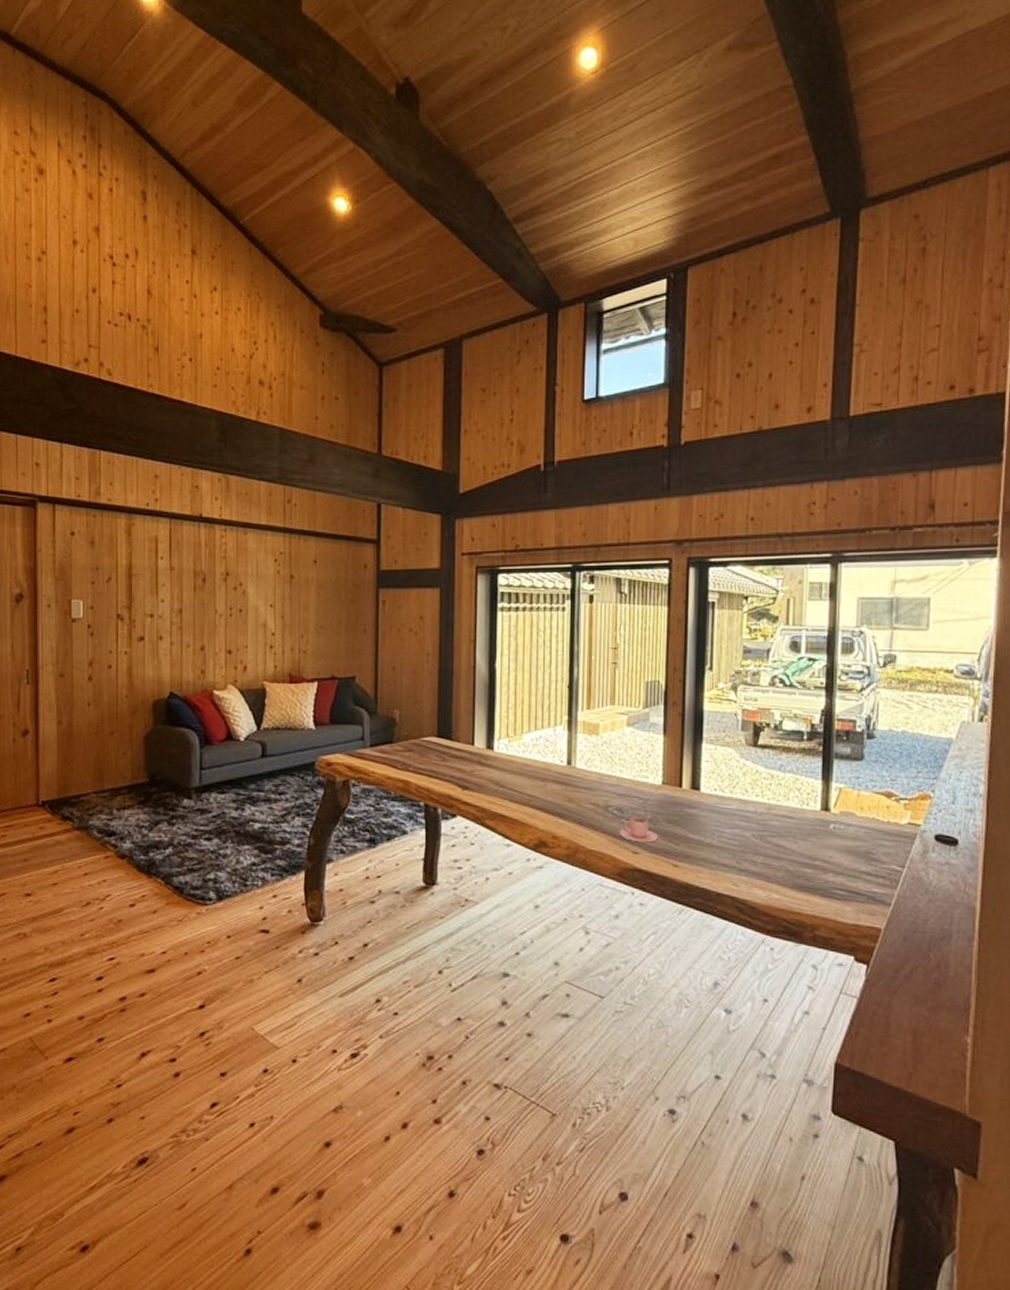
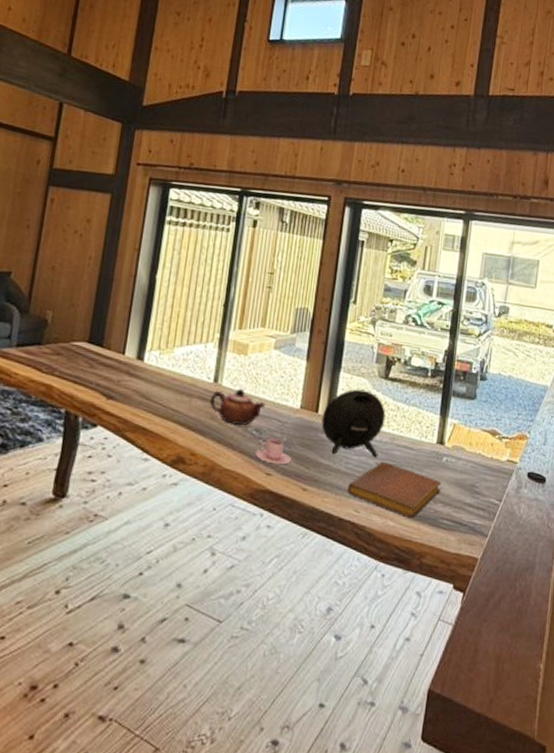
teapot: none [565,769,624,807] -> present [210,388,265,427]
speaker: none [687,760,758,830] -> present [321,389,386,458]
notebook: none [723,833,831,890] -> present [347,461,442,518]

